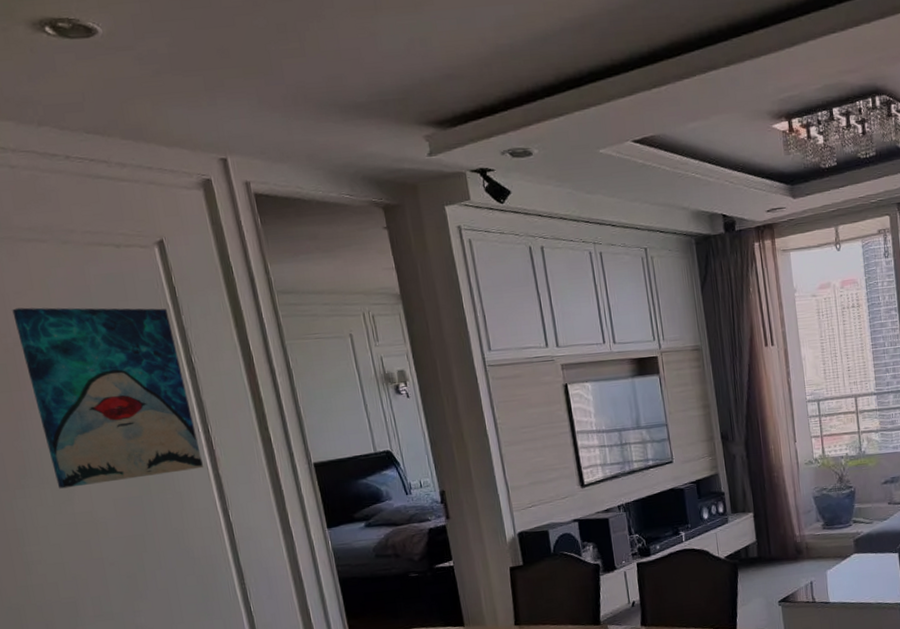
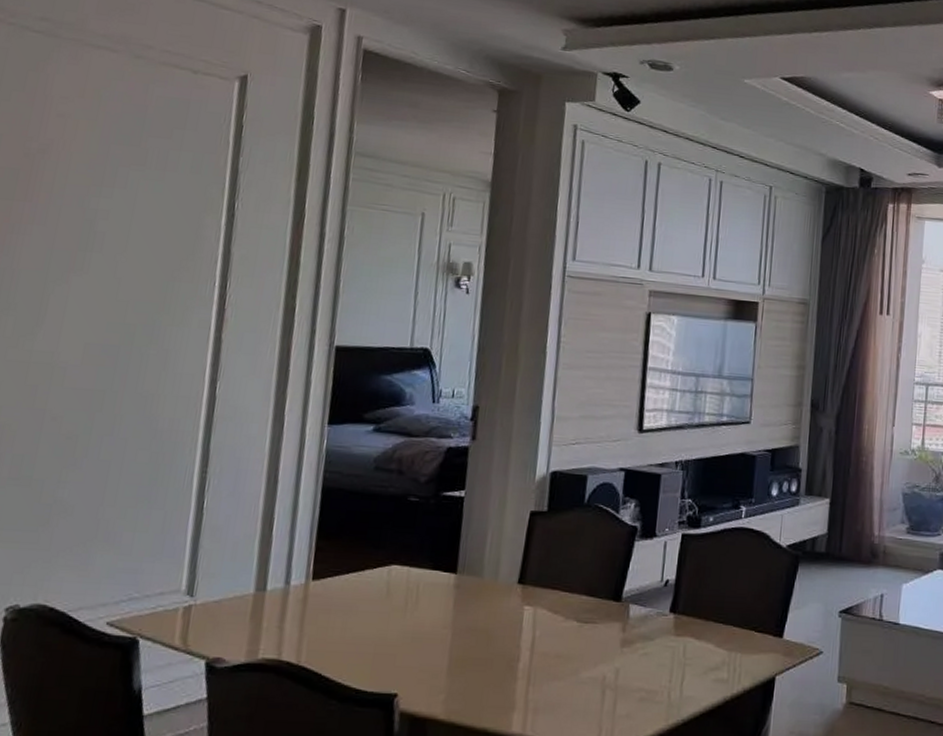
wall art: present [12,307,203,489] -> none [25,113,226,328]

